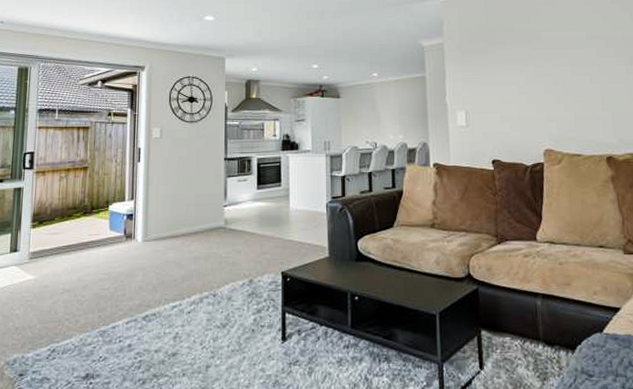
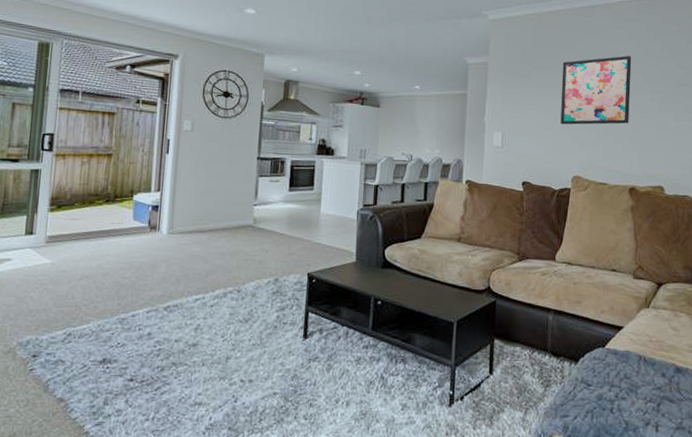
wall art: none [519,22,597,98] -> present [560,55,632,125]

